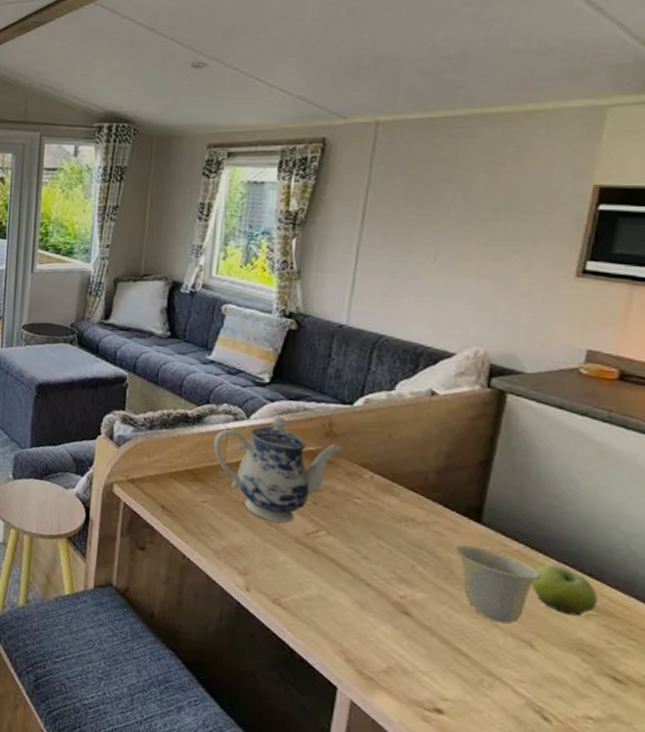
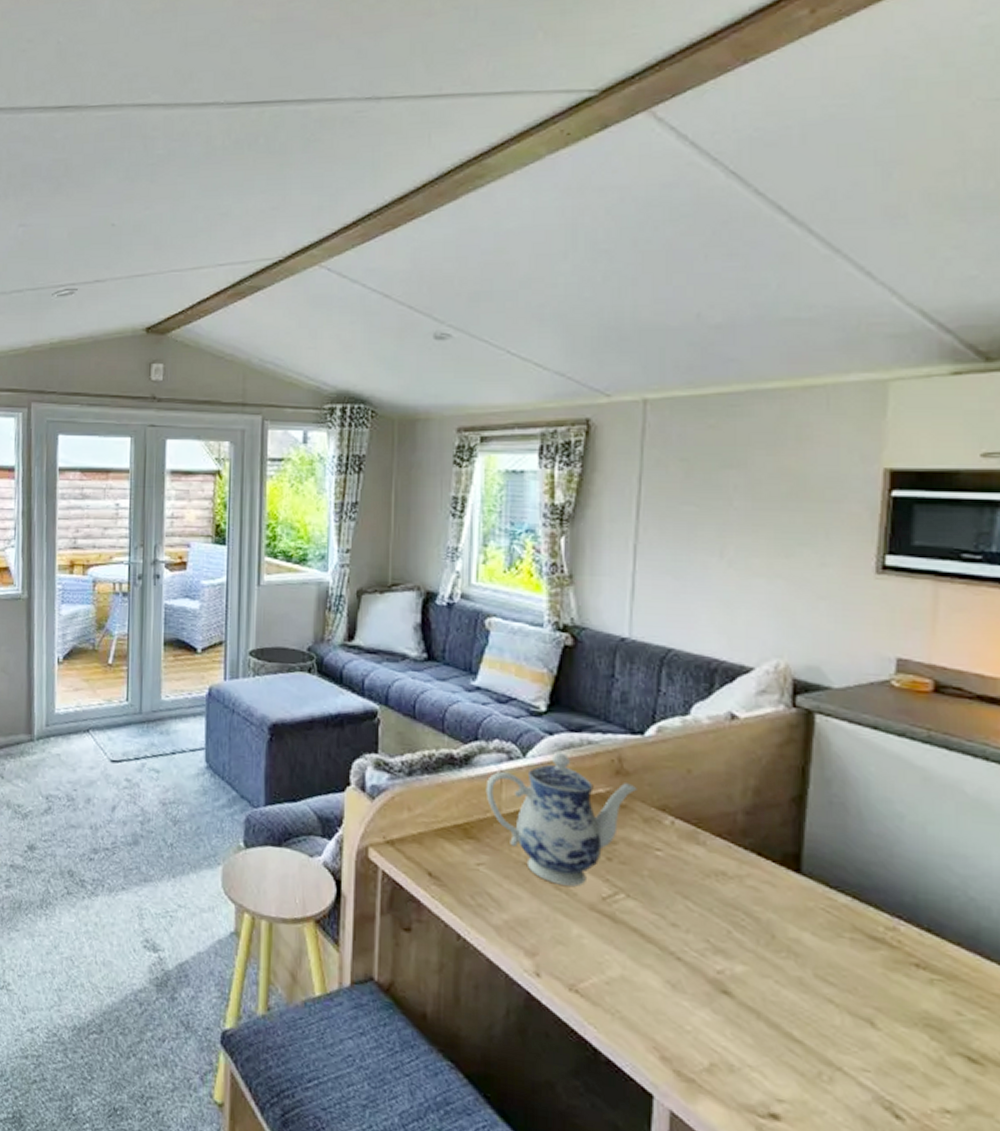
cup: present [455,544,542,625] -> none [774,901,875,999]
fruit: present [532,564,598,616] -> none [865,920,940,983]

